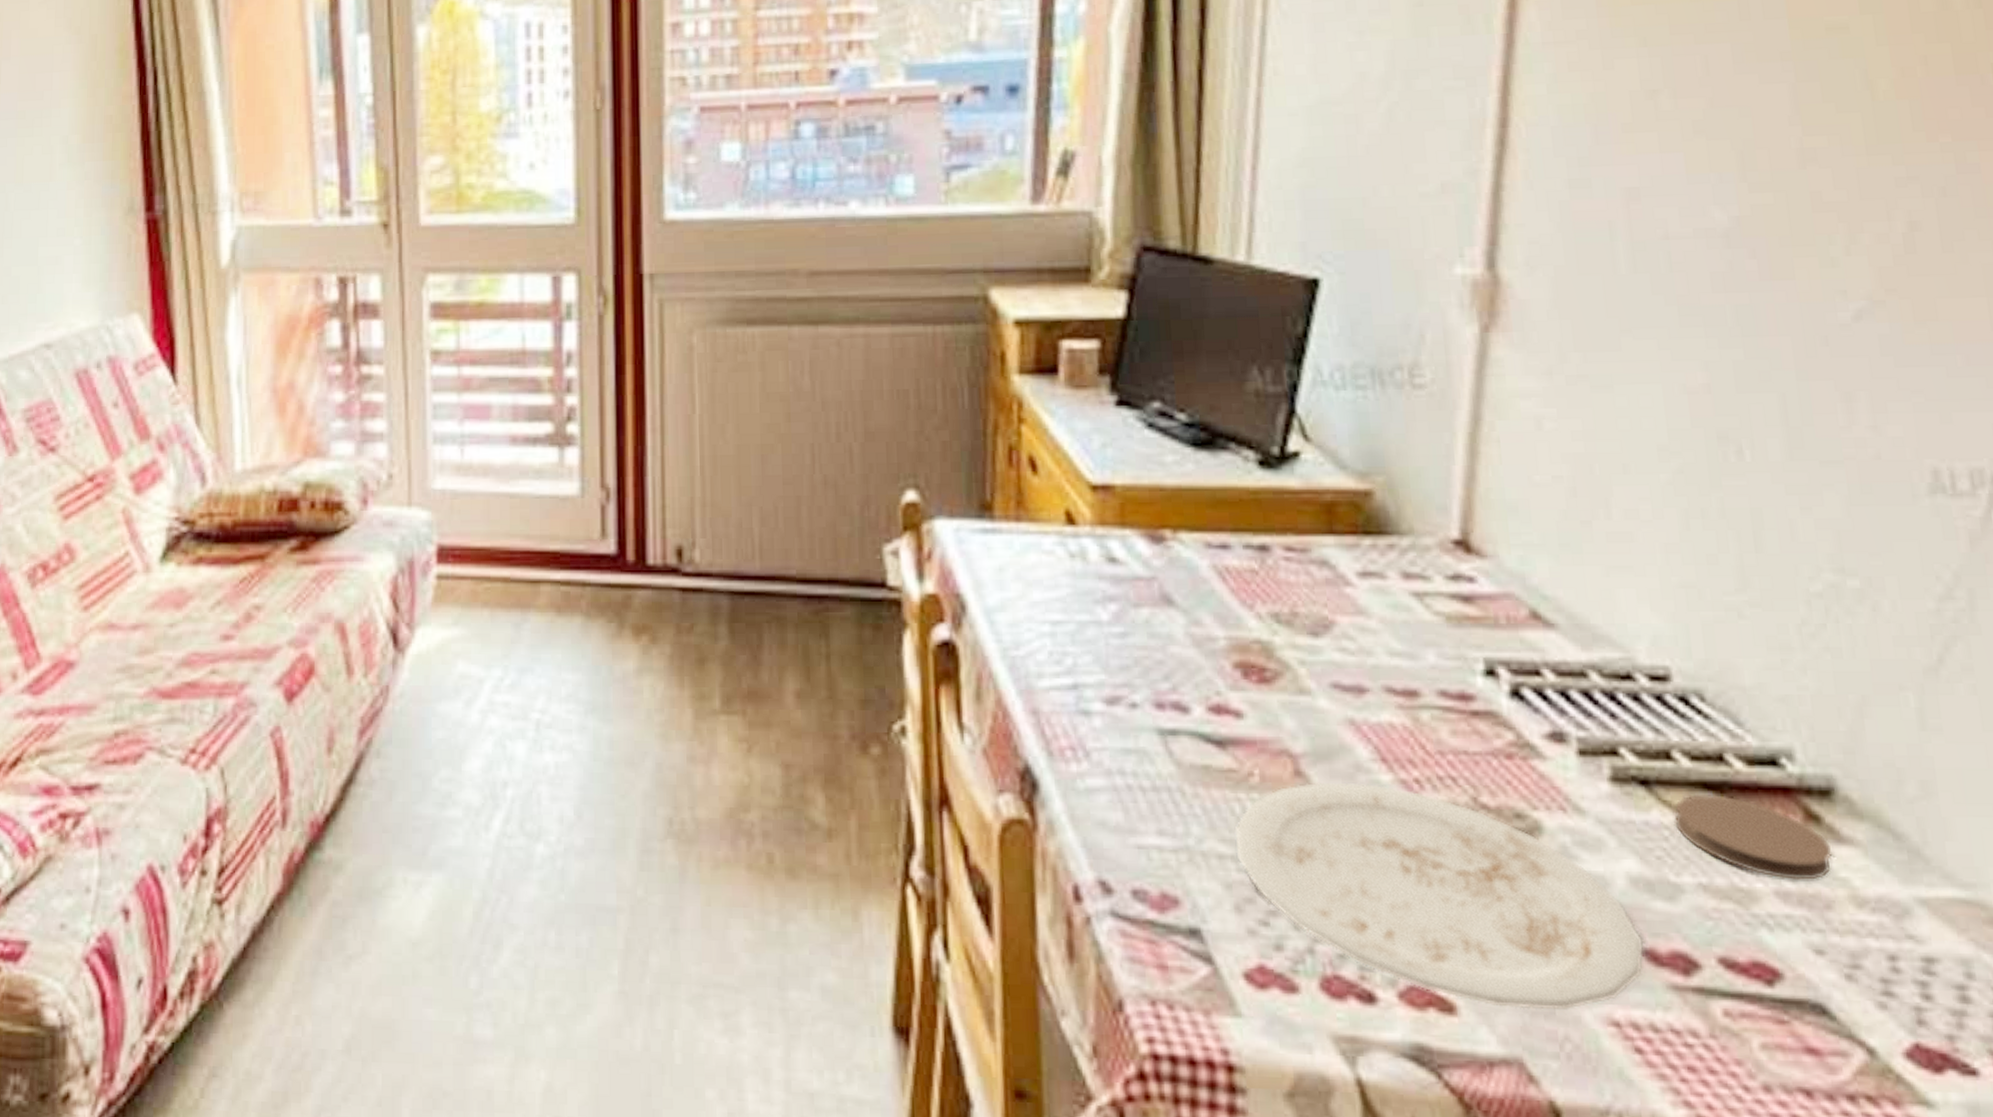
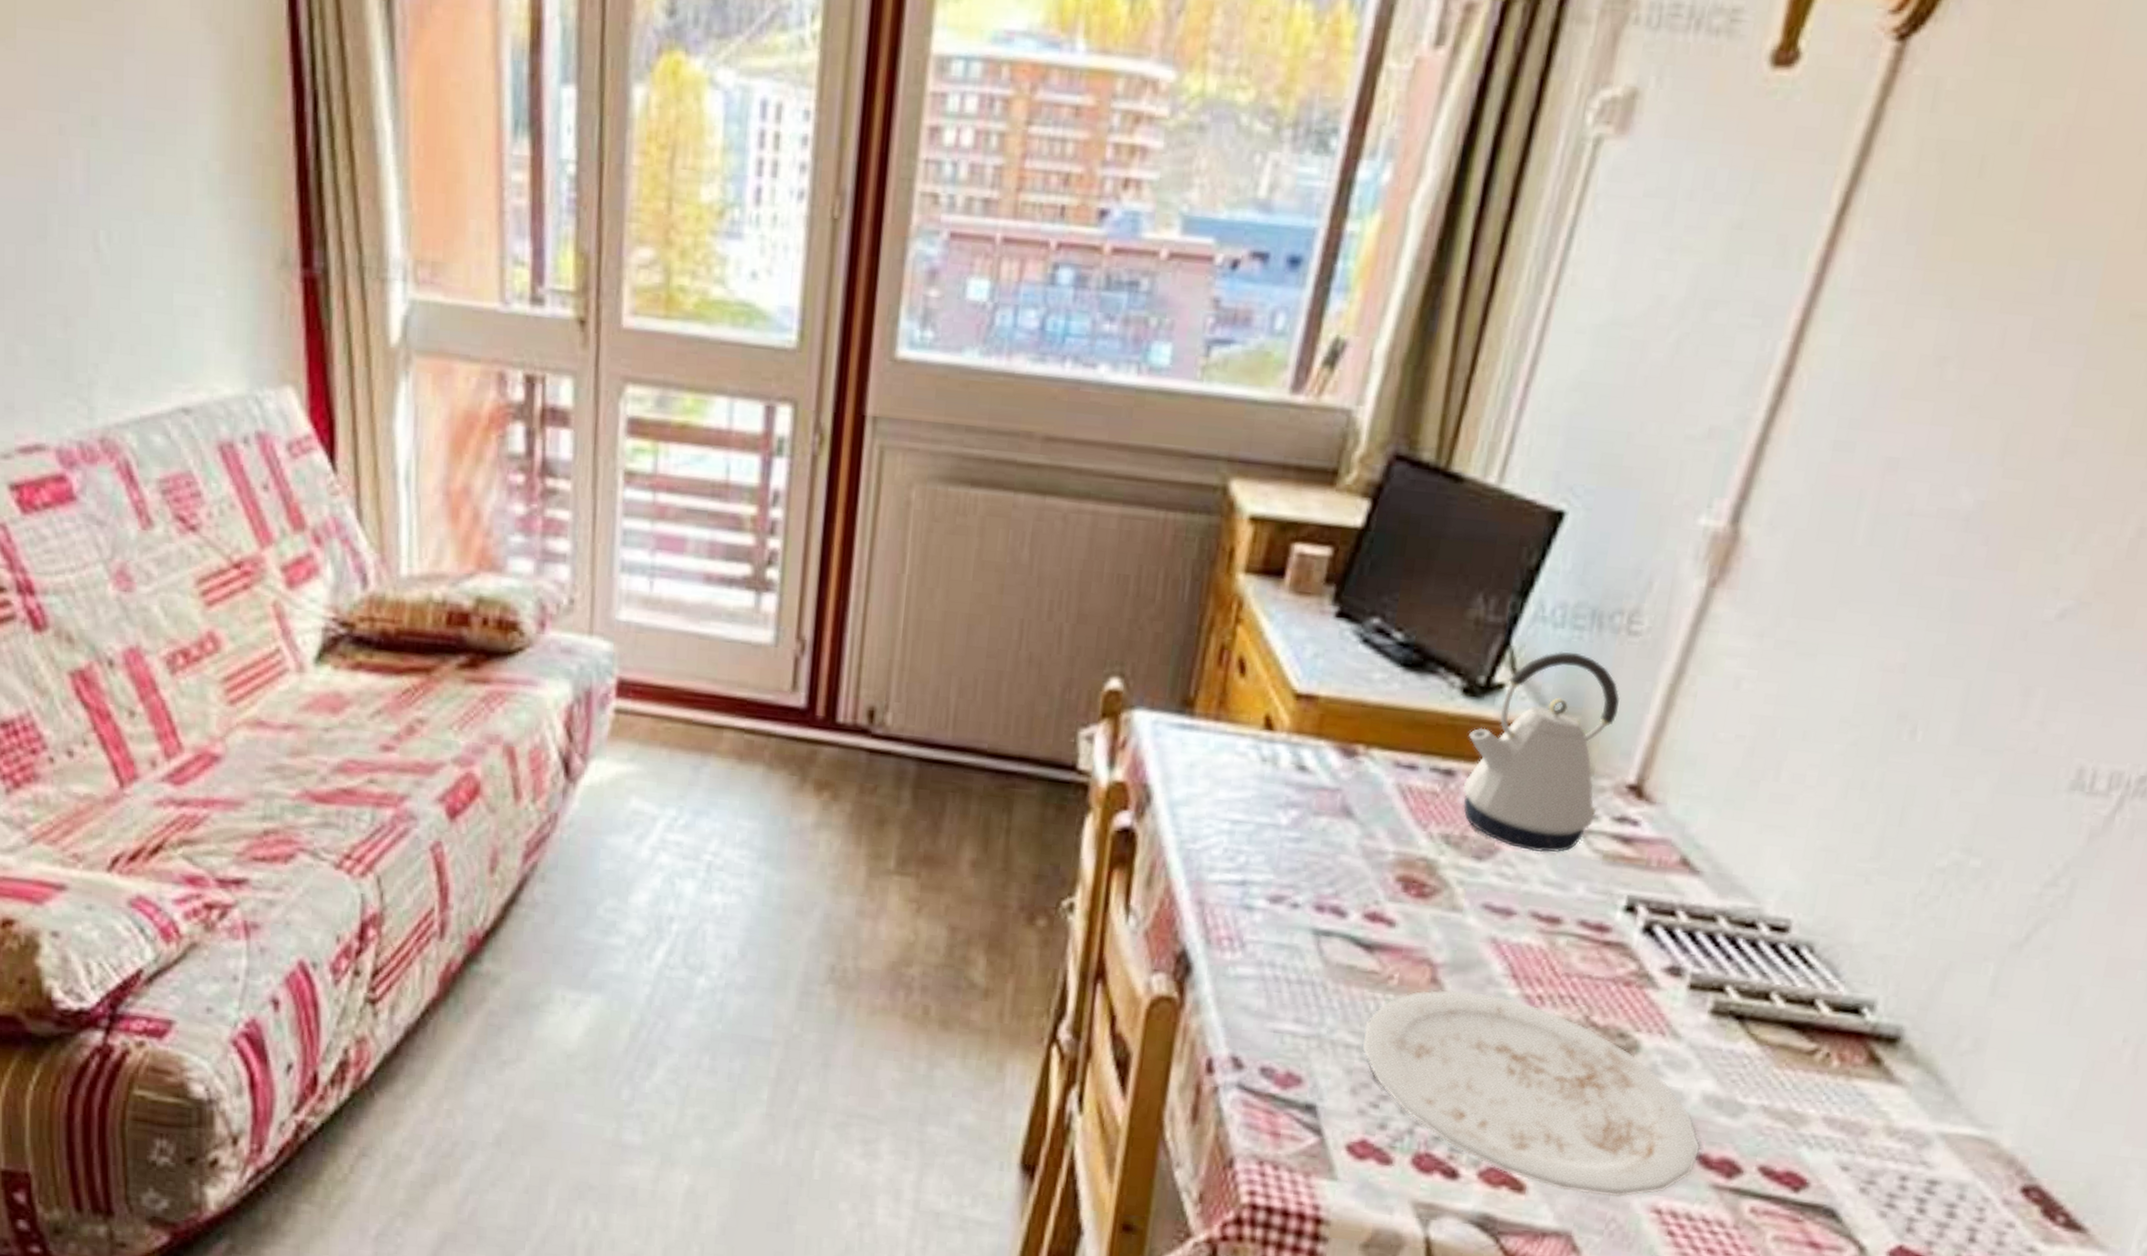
kettle: none [1275,412,1426,620] -> present [1462,651,1620,853]
coaster: present [1674,795,1833,881] -> none [1754,1031,1883,1111]

